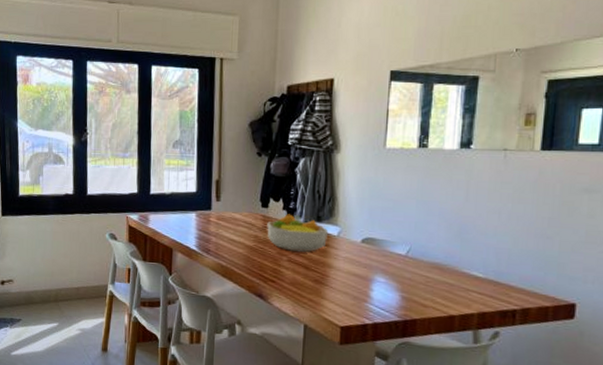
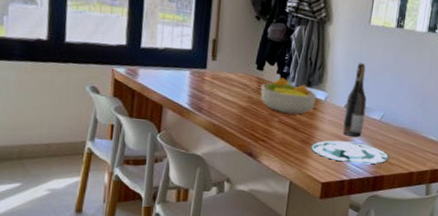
plate: none [326,279,420,306] -> present [311,140,389,165]
wine bottle: none [361,191,388,275] -> present [342,63,367,137]

